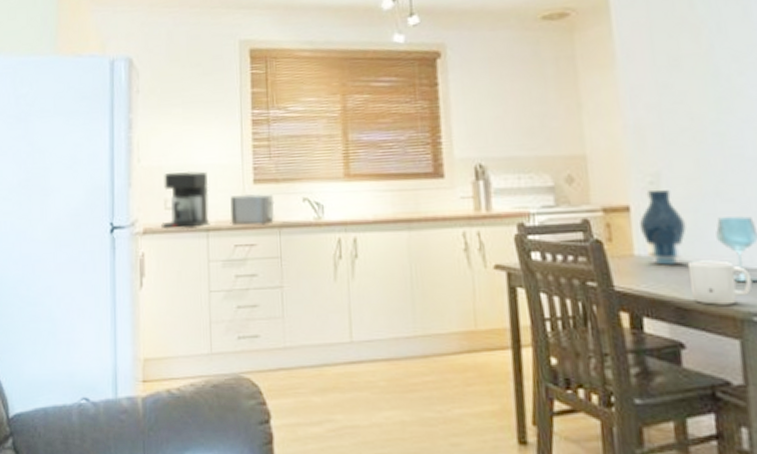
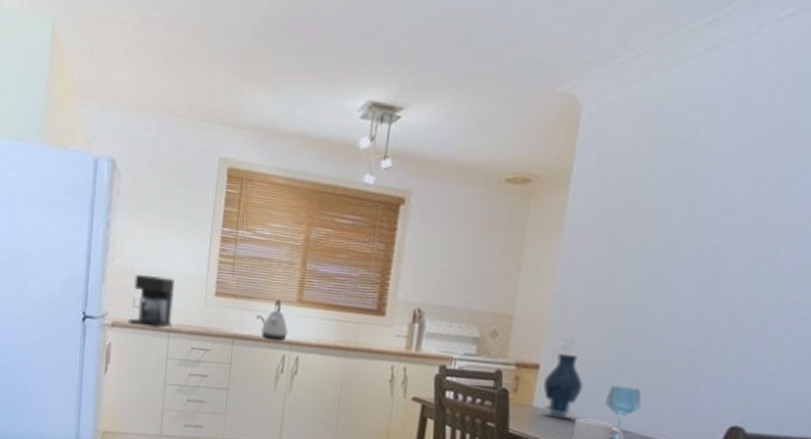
toaster: present [230,194,275,226] -> none [190,304,232,335]
kettle: none [309,175,341,225] -> present [261,298,289,342]

